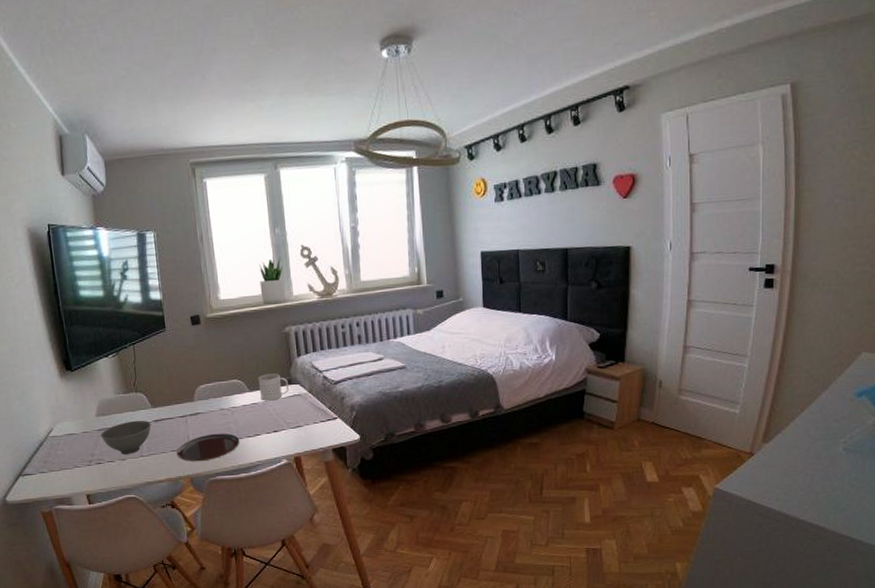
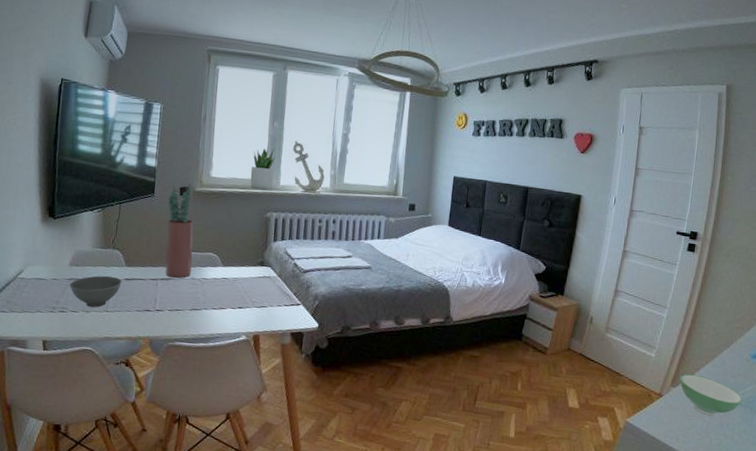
plate: present [176,433,240,462] -> none [140,300,205,326]
vase: none [180,311,219,412] -> present [165,183,194,278]
mug: present [258,373,289,401] -> none [232,252,261,279]
bowl: none [772,425,851,469] -> present [680,374,743,417]

